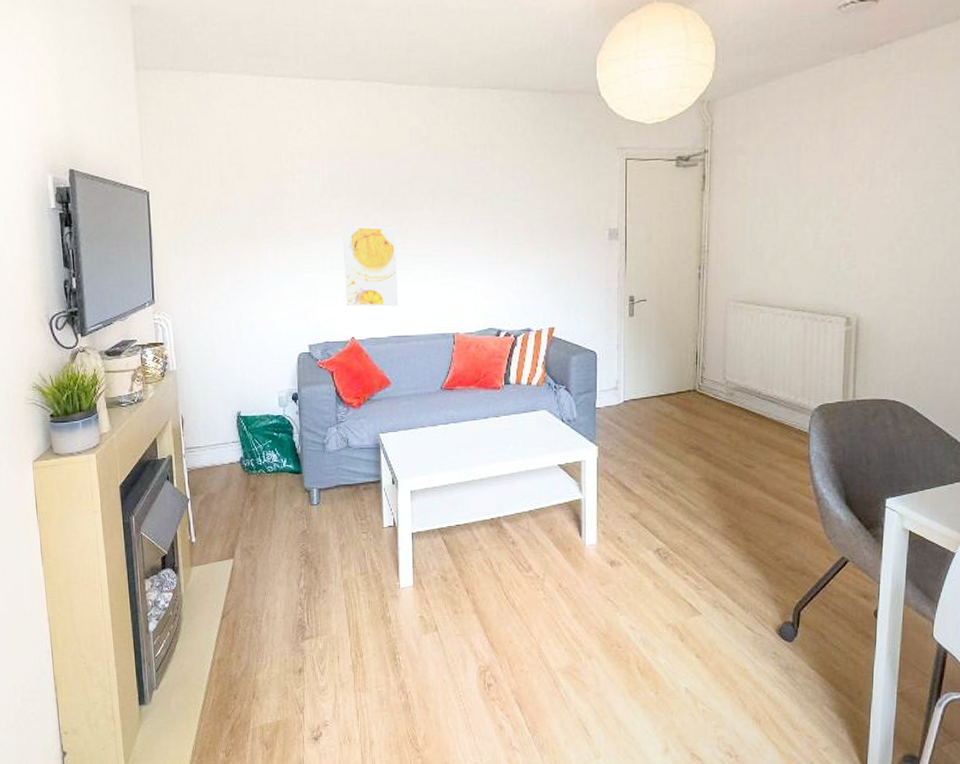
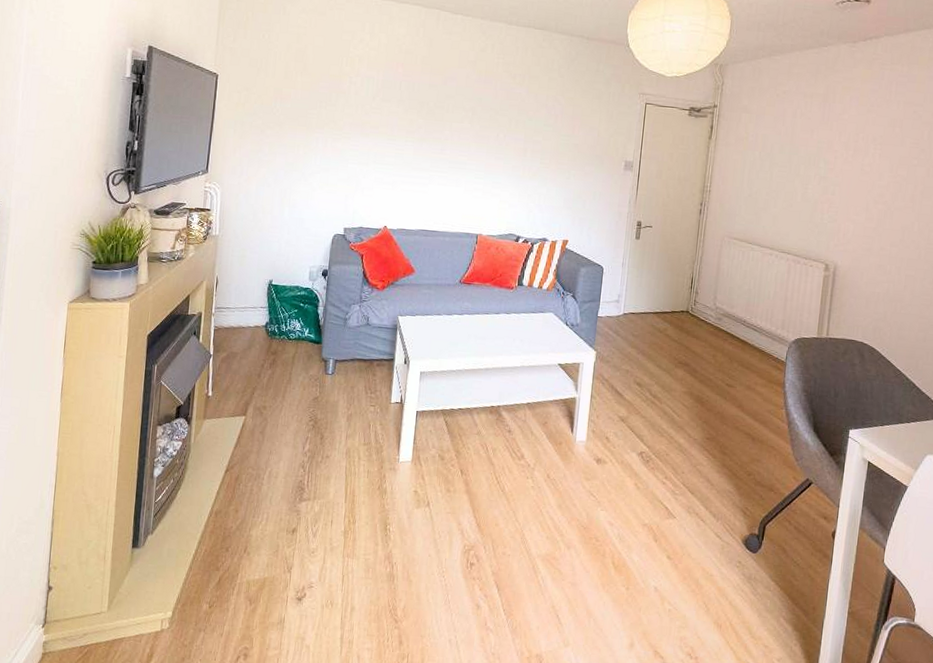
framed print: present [343,225,398,307] -> none [383,127,436,204]

